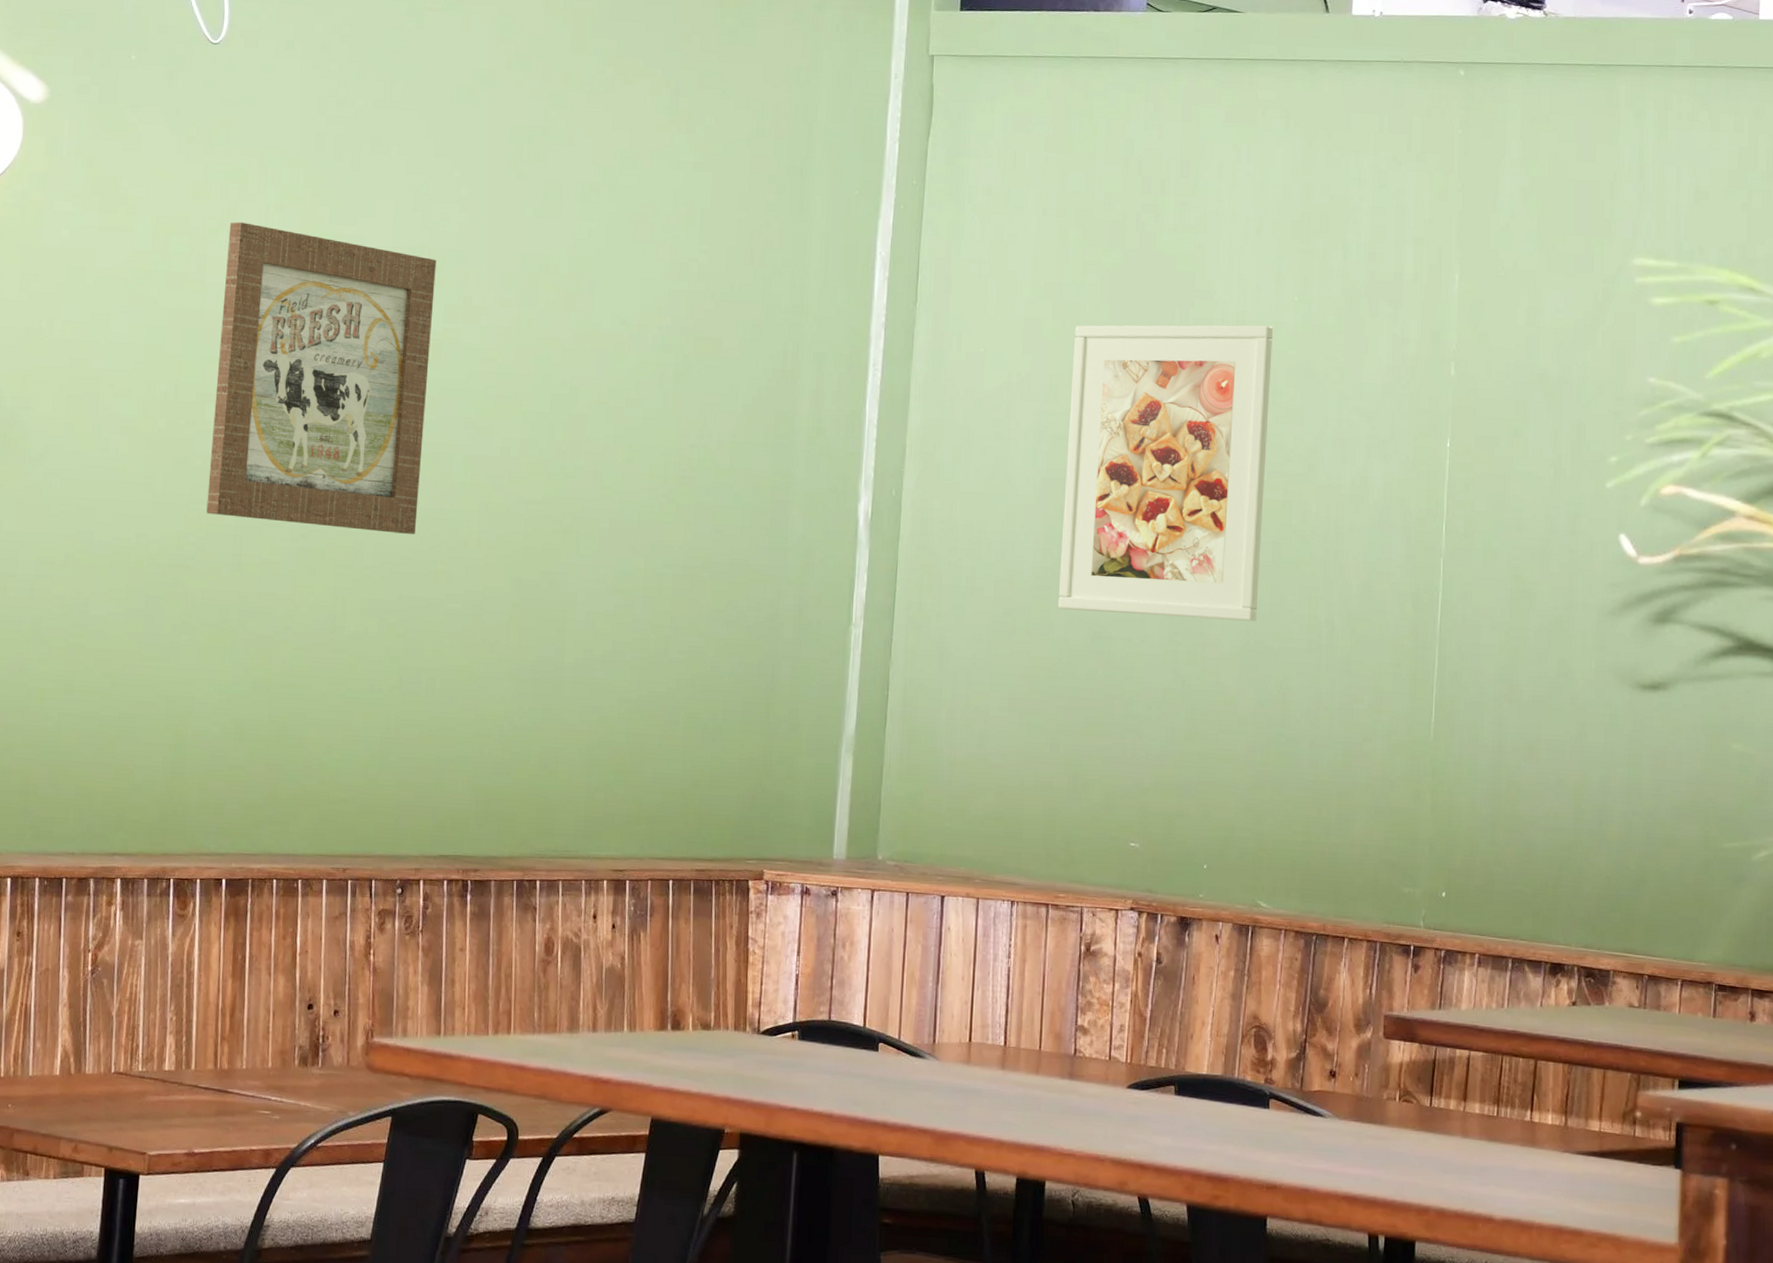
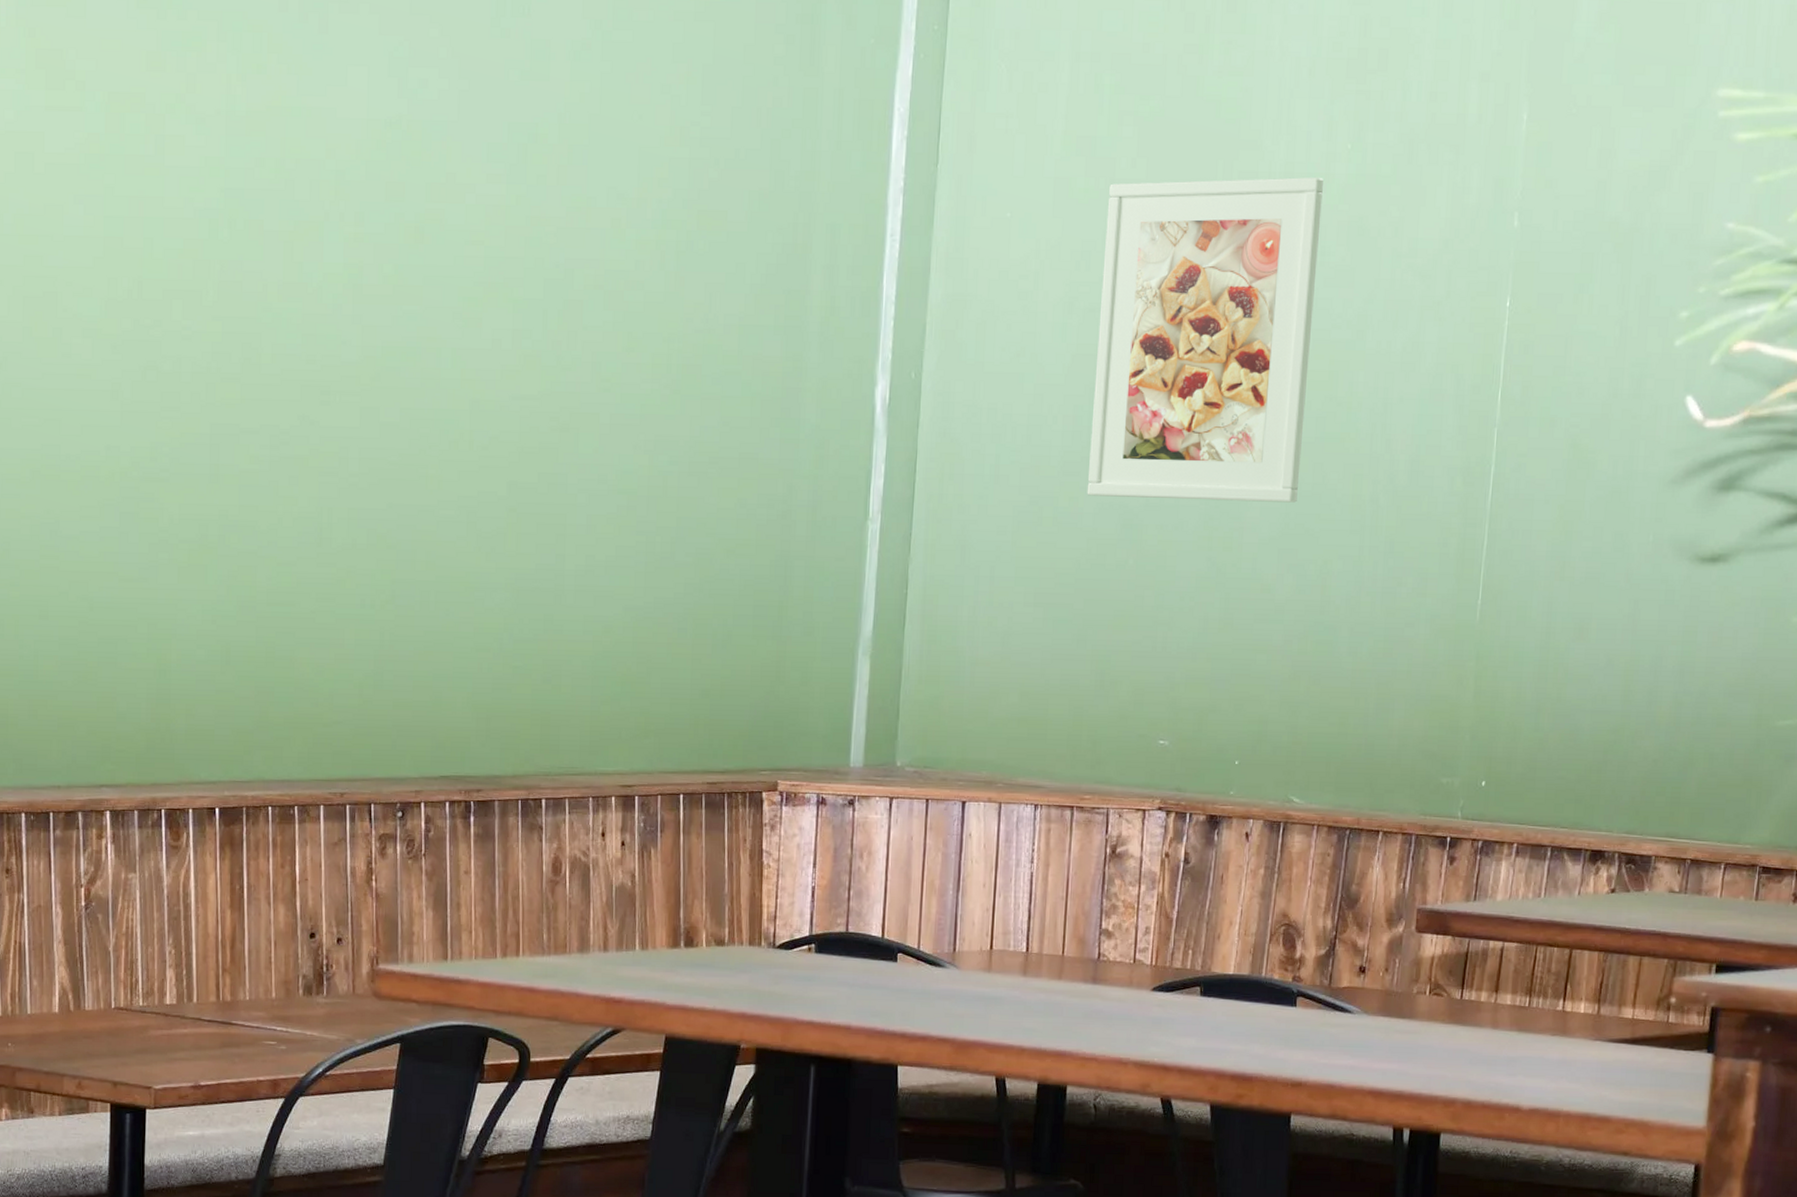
wall art: present [206,222,437,534] -> none [179,96,416,437]

